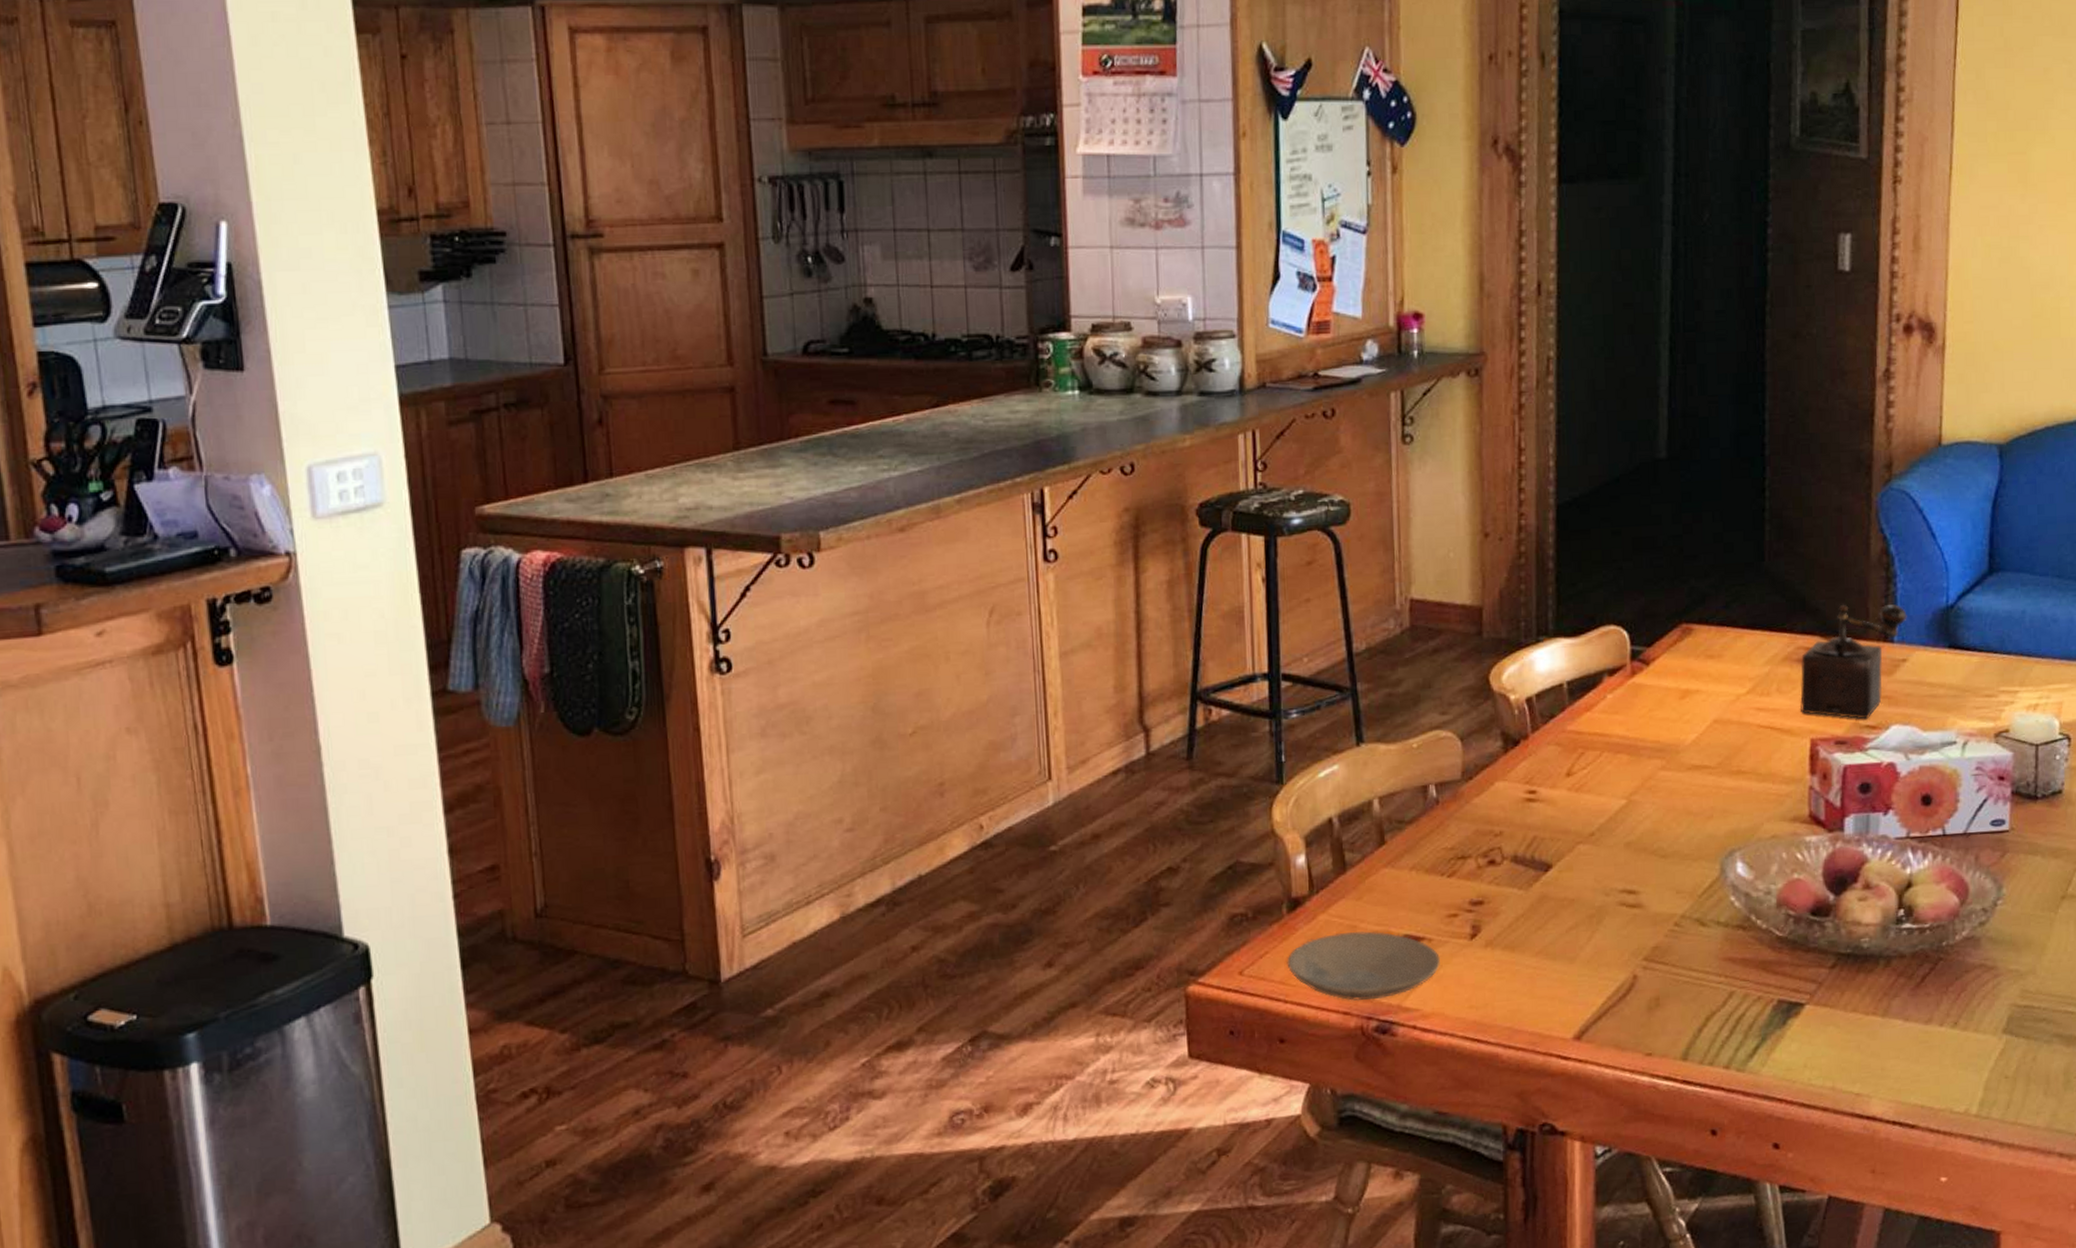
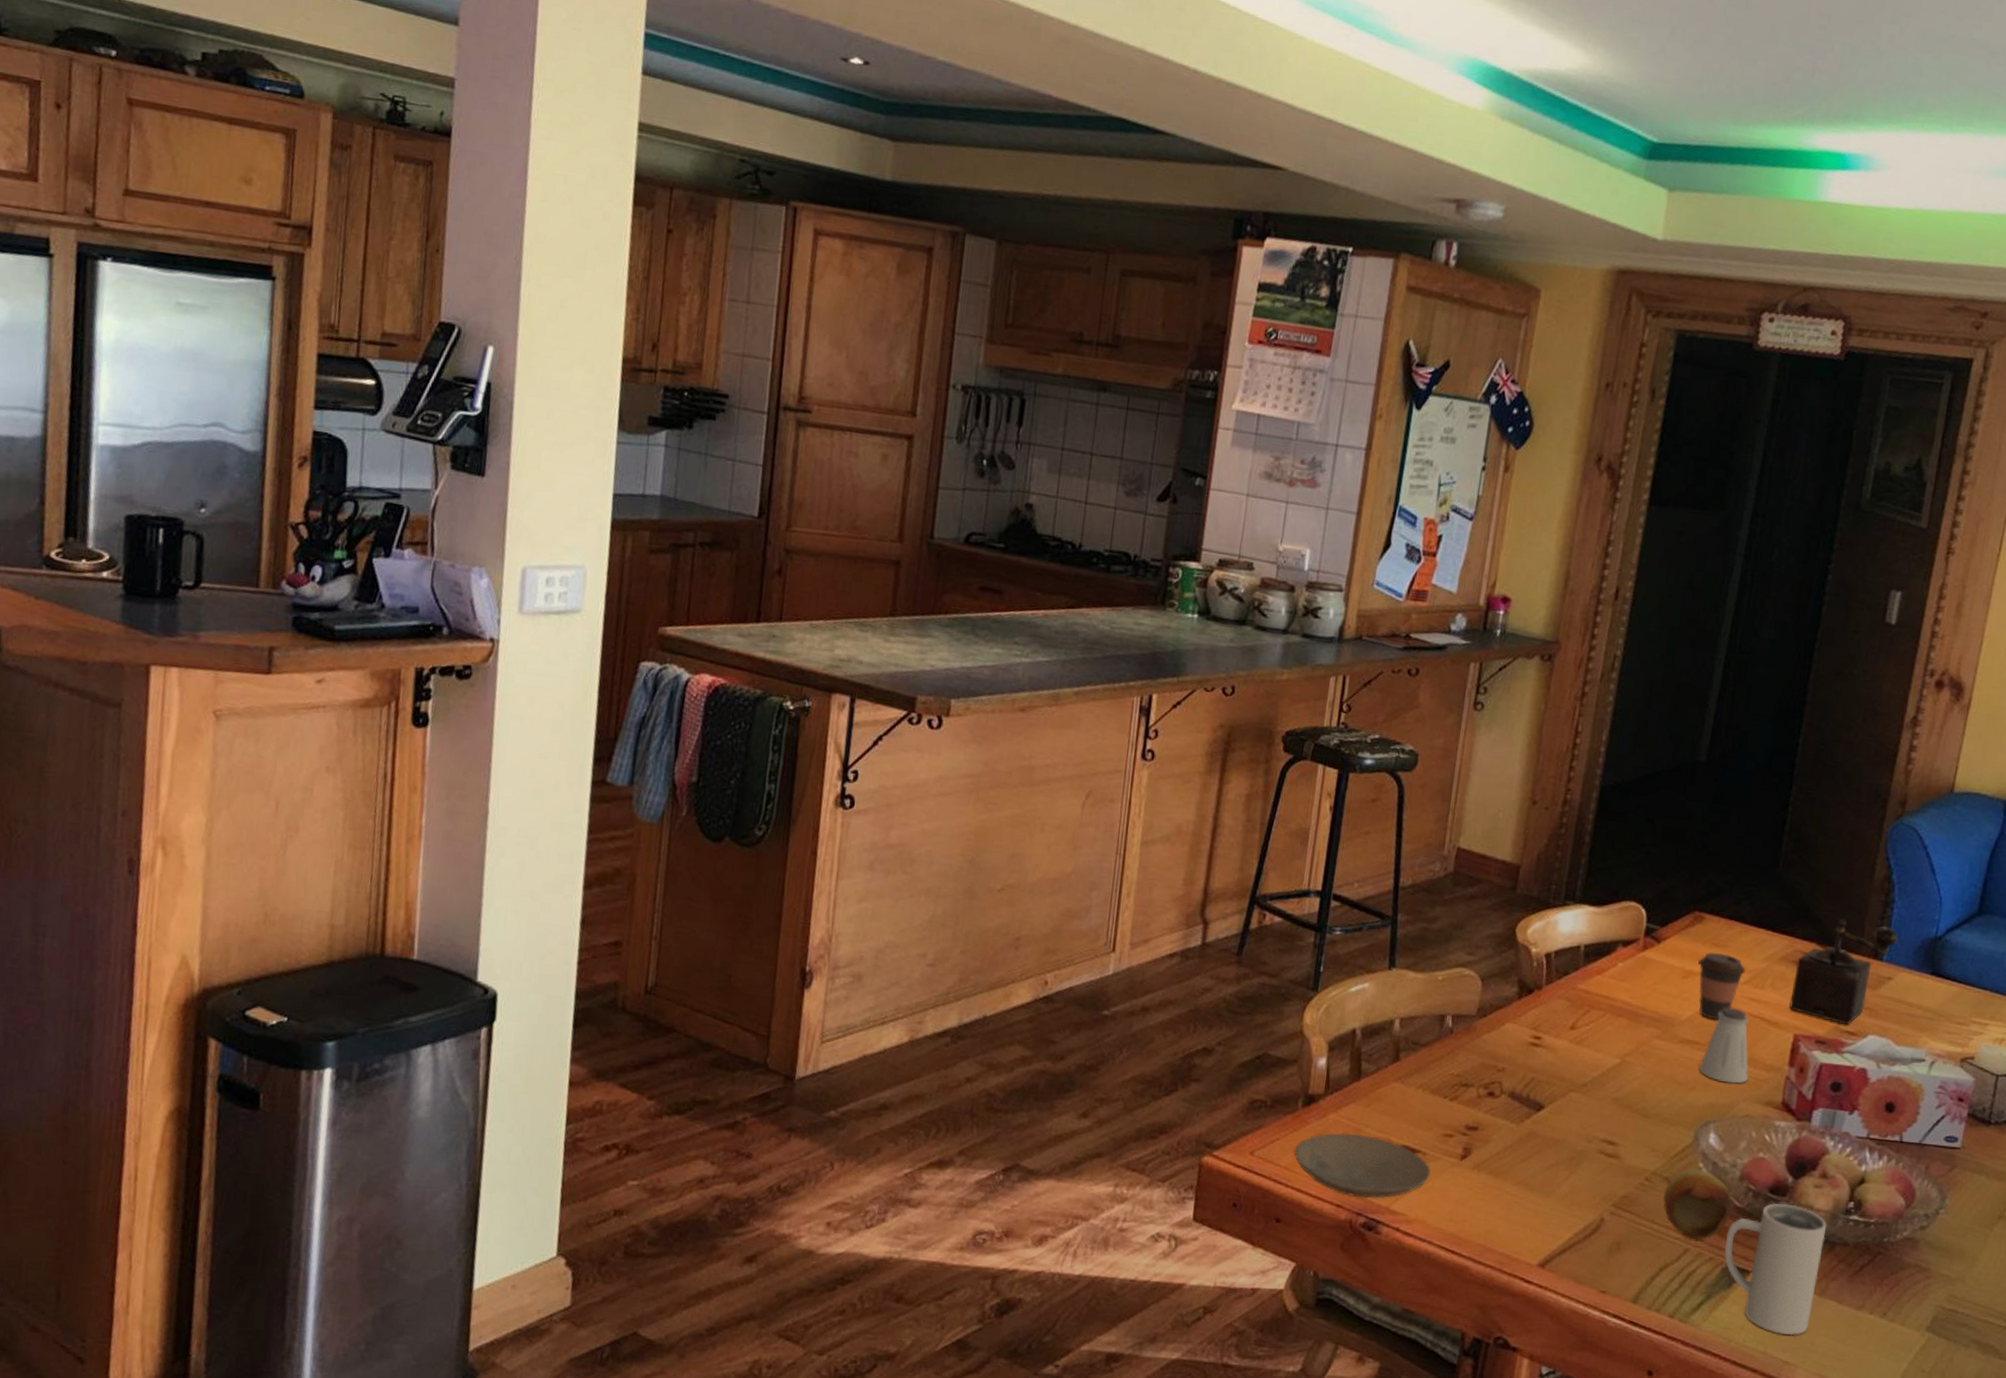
coffee cup: none [1693,665,1747,739] -> present [1697,952,1746,1020]
fruit: none [1696,903,1773,981] -> present [1663,1168,1732,1240]
saltshaker: none [1714,721,1769,805] -> present [1699,1007,1749,1084]
mug: none [1772,923,1879,1065] -> present [1724,1202,1827,1336]

